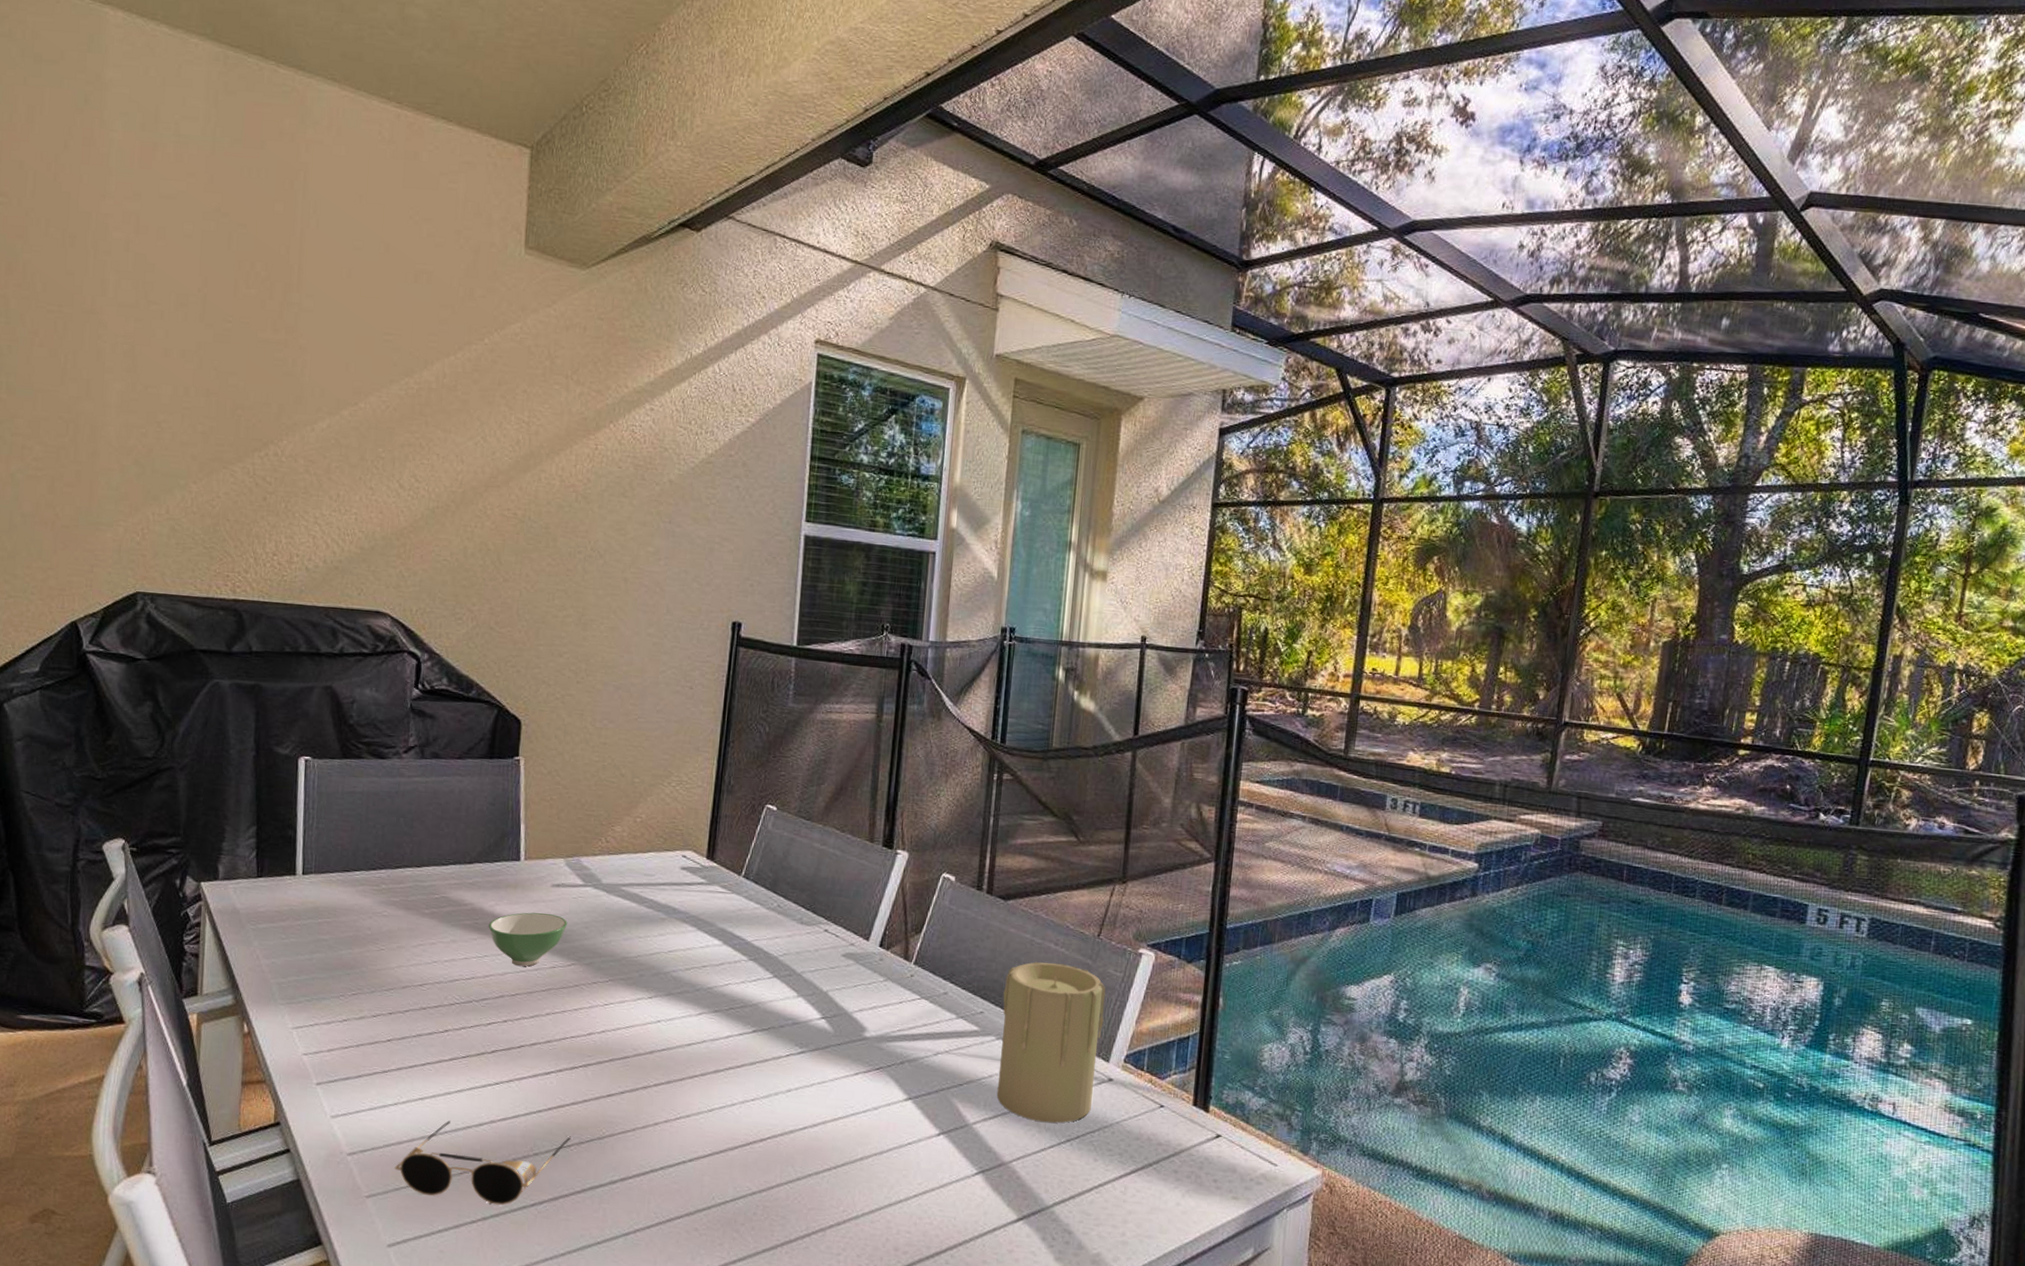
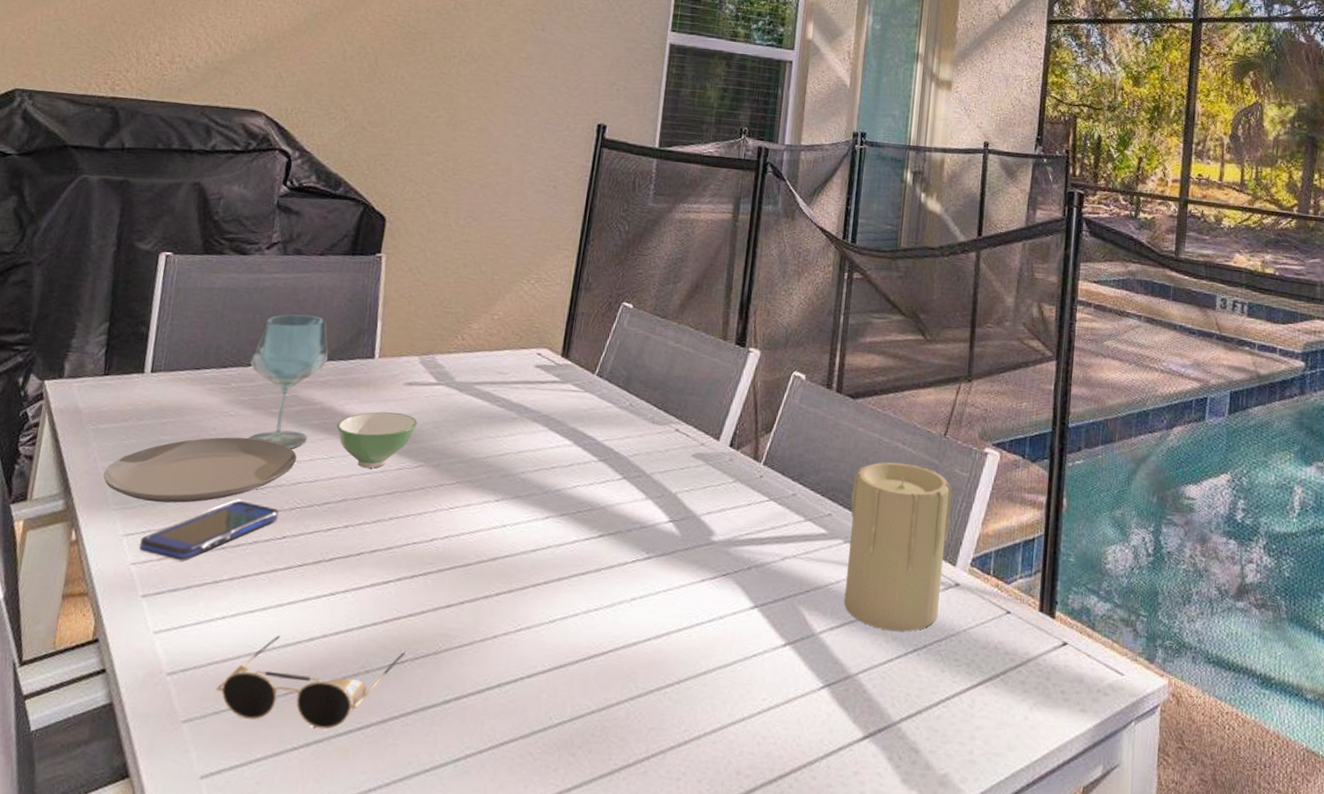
plate: none [268,936,452,999] -> present [103,437,297,503]
mobile phone: none [309,996,440,1052] -> present [139,500,279,560]
wine glass: none [398,817,475,948] -> present [247,314,329,449]

